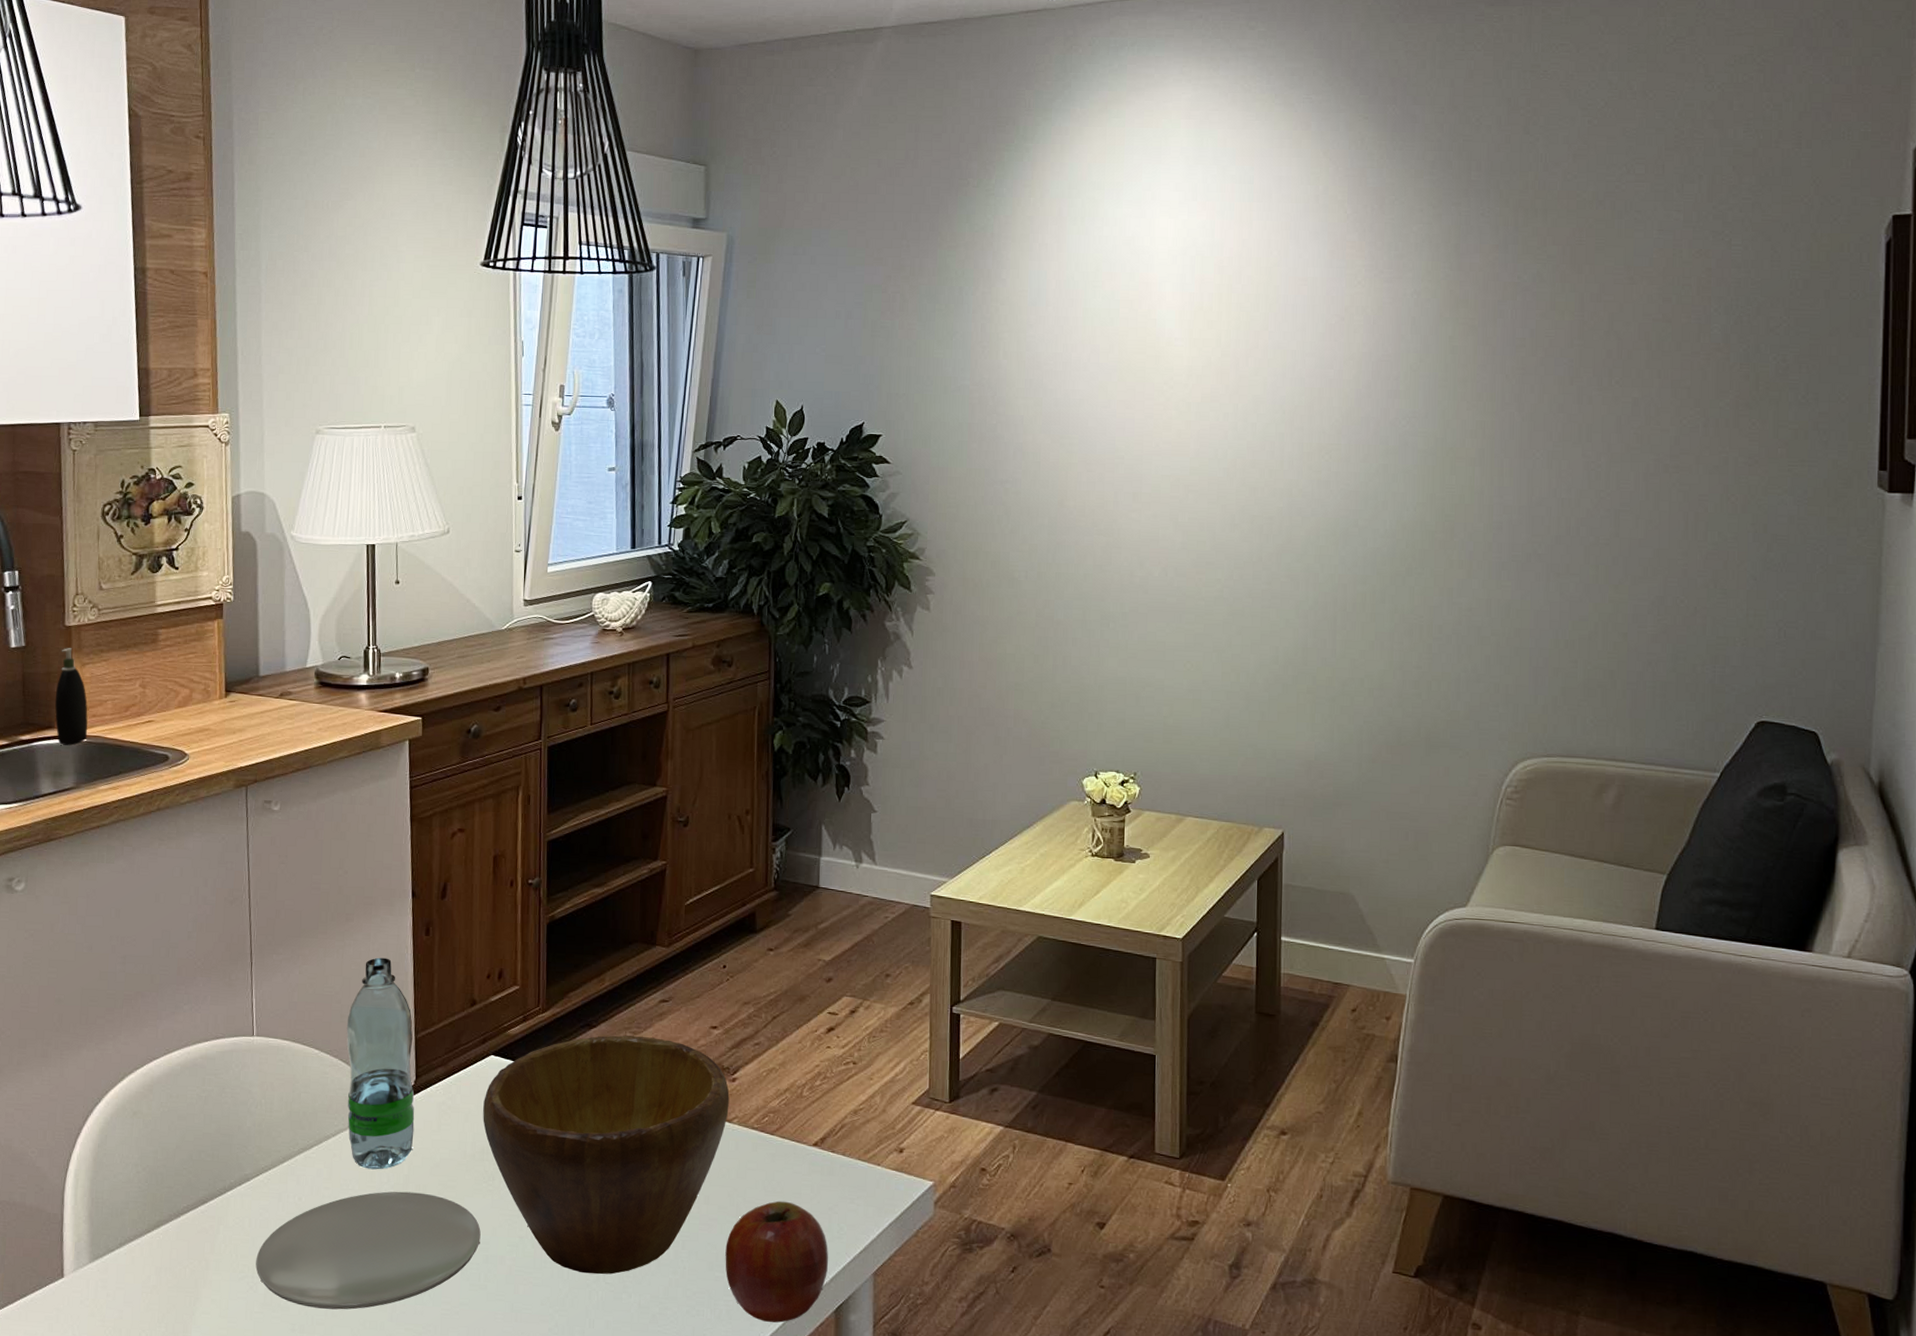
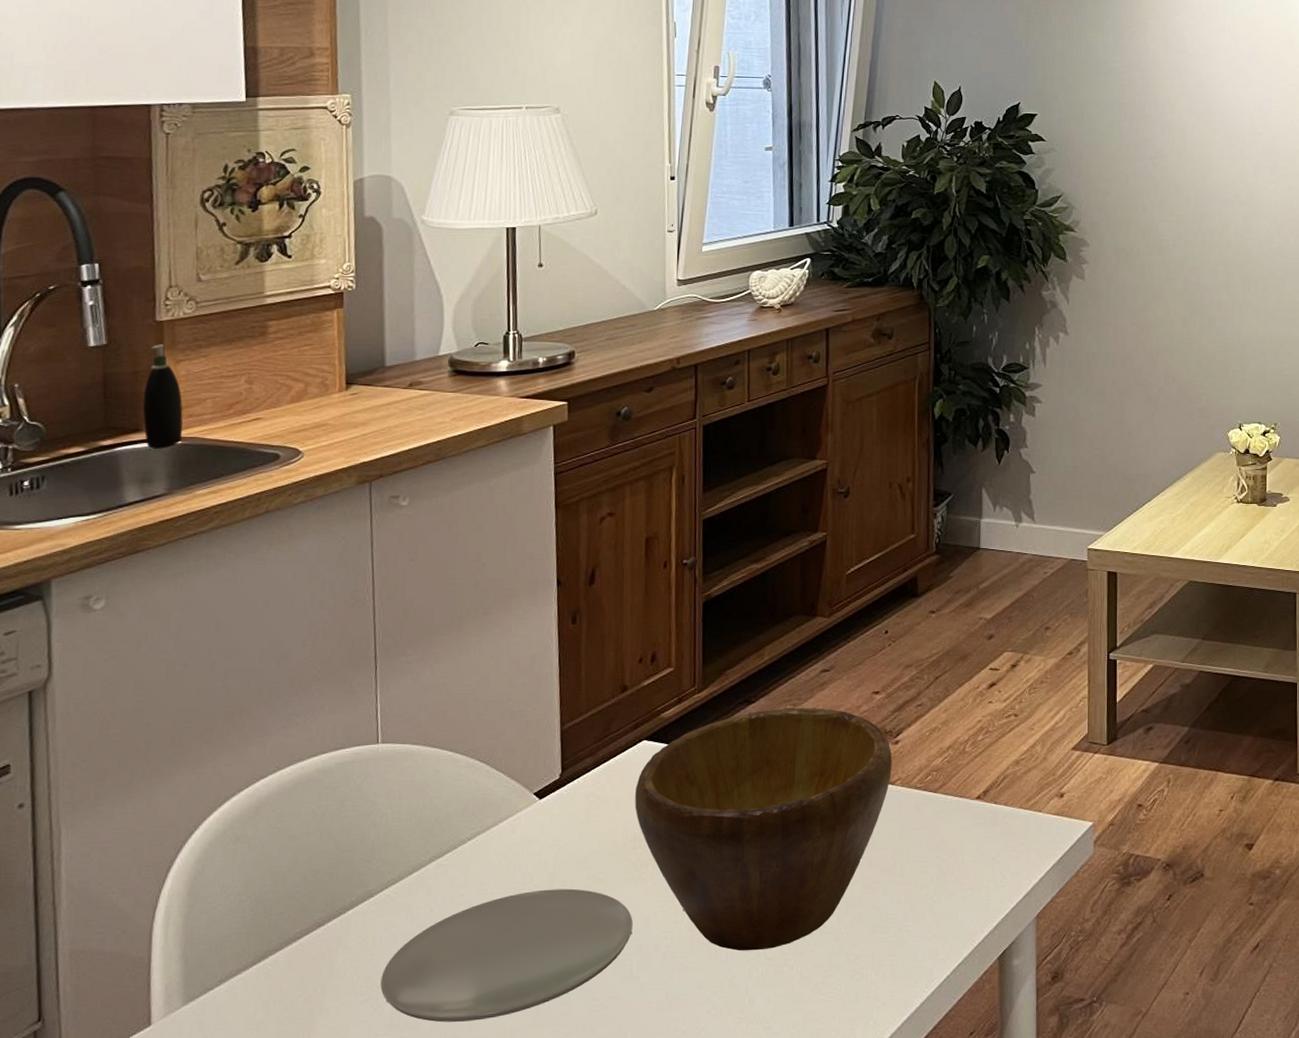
bottle: present [346,957,415,1170] -> none [484,650,561,871]
fruit: present [725,1200,829,1323] -> none [889,856,993,977]

